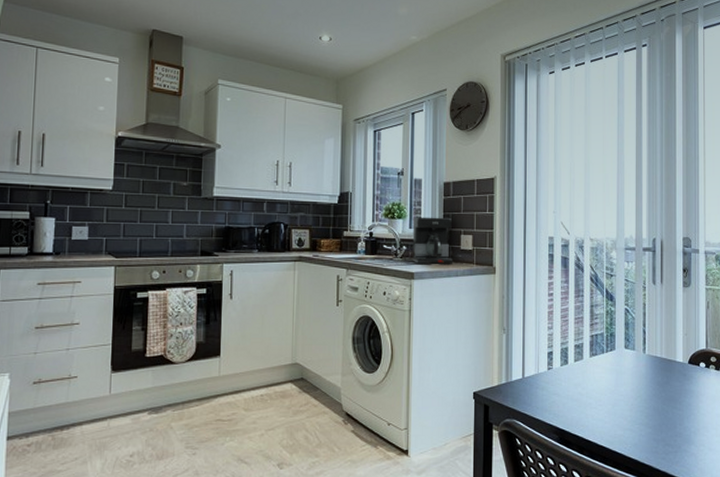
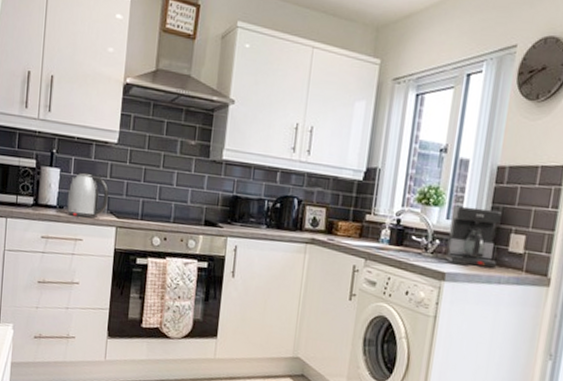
kettle: none [64,219,106,262] -> present [67,172,109,219]

